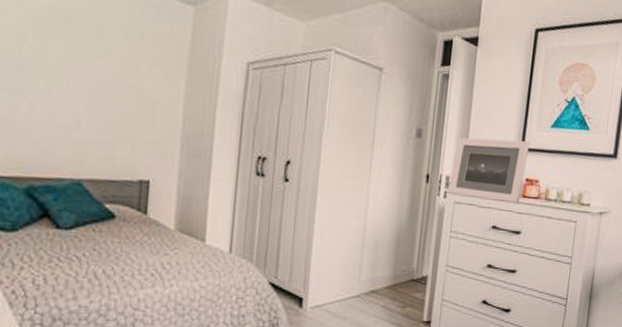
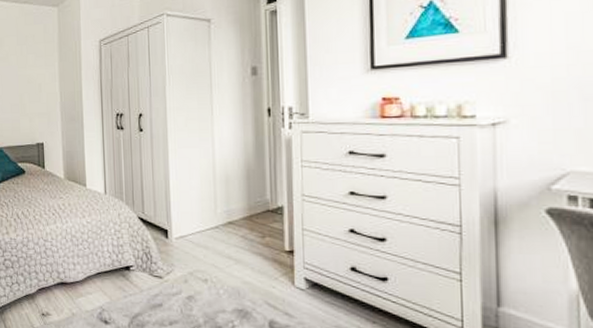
picture frame: present [448,137,529,204] -> none [293,58,381,126]

